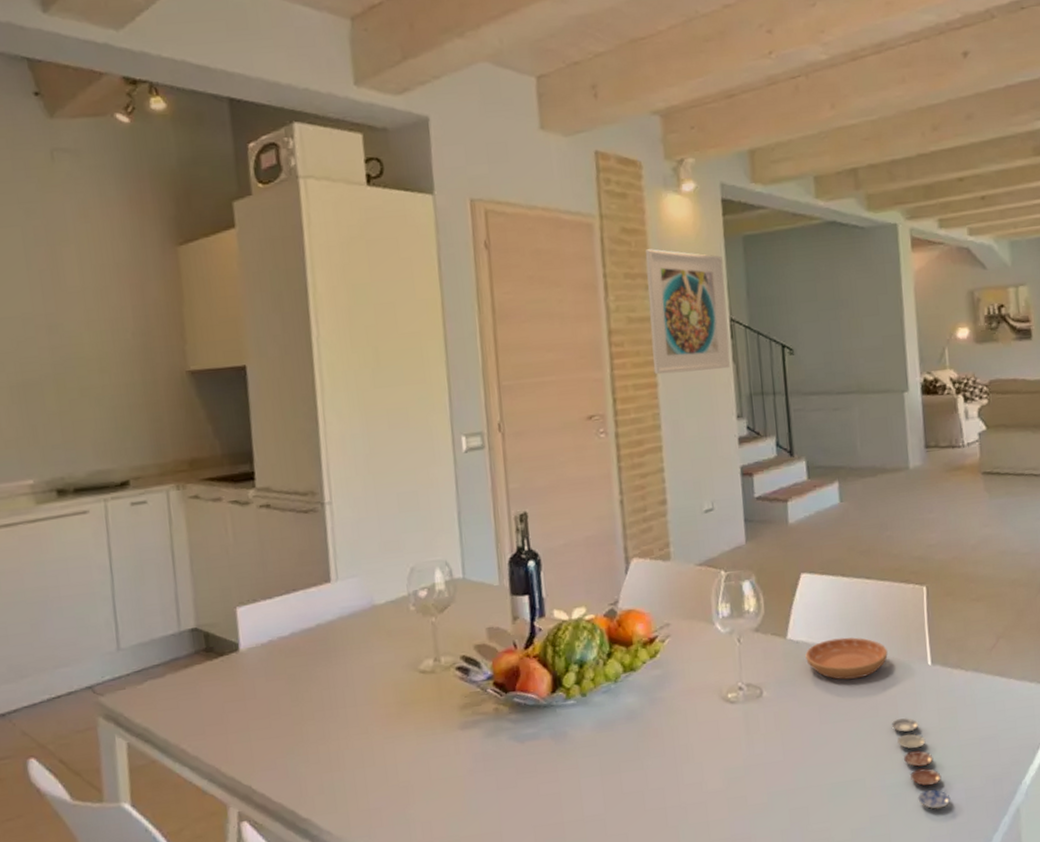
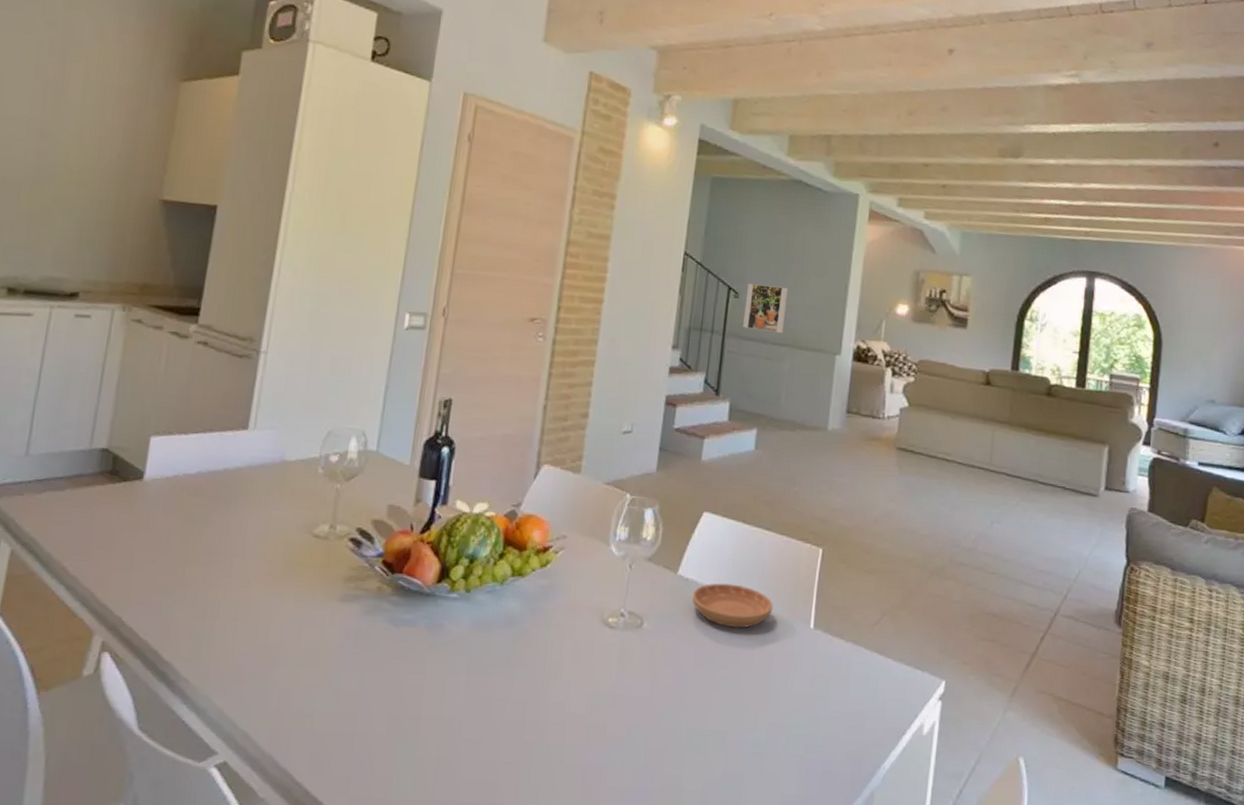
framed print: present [645,249,730,375] -> none [602,172,689,299]
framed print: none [801,333,846,384] -> present [743,284,788,334]
plate: present [891,718,951,809] -> none [762,677,808,777]

